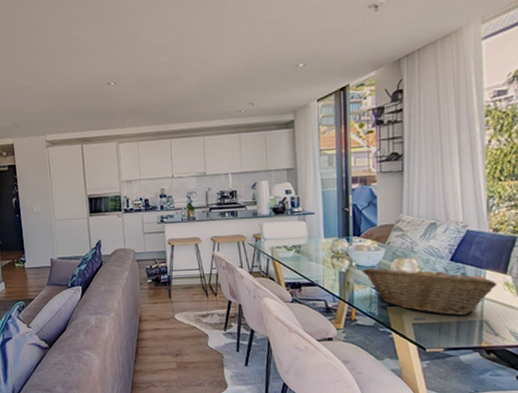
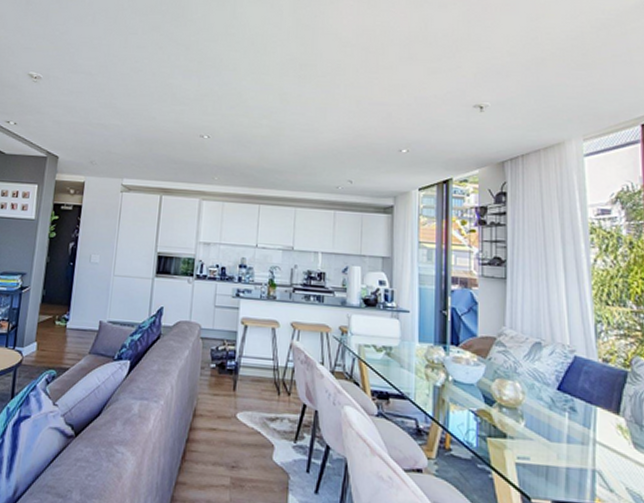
fruit basket: present [362,267,497,316] -> none [459,385,610,461]

